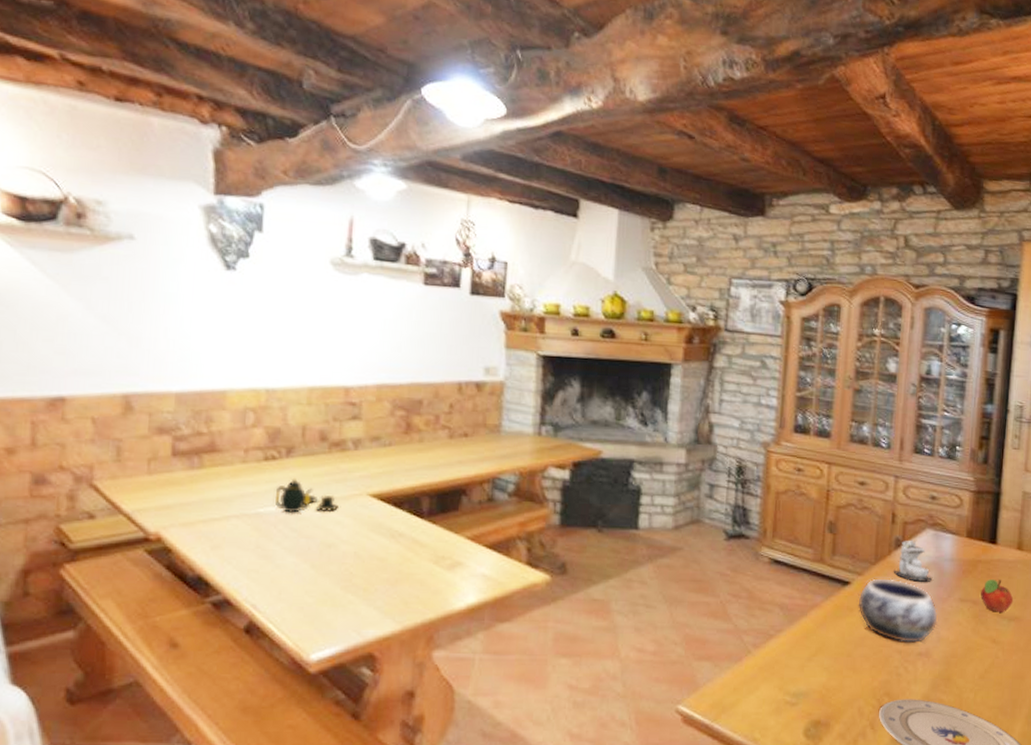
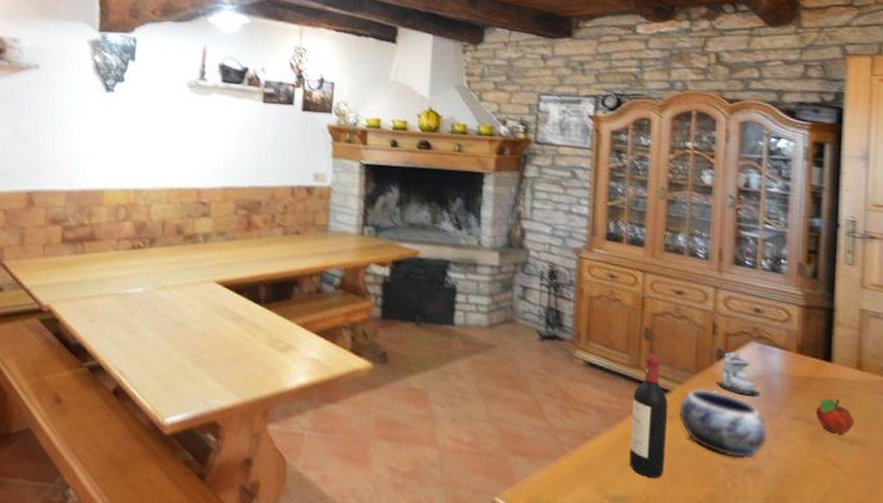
teapot: present [276,478,338,513] -> none [140,264,190,295]
wine bottle: none [810,546,849,670] -> present [629,353,668,478]

